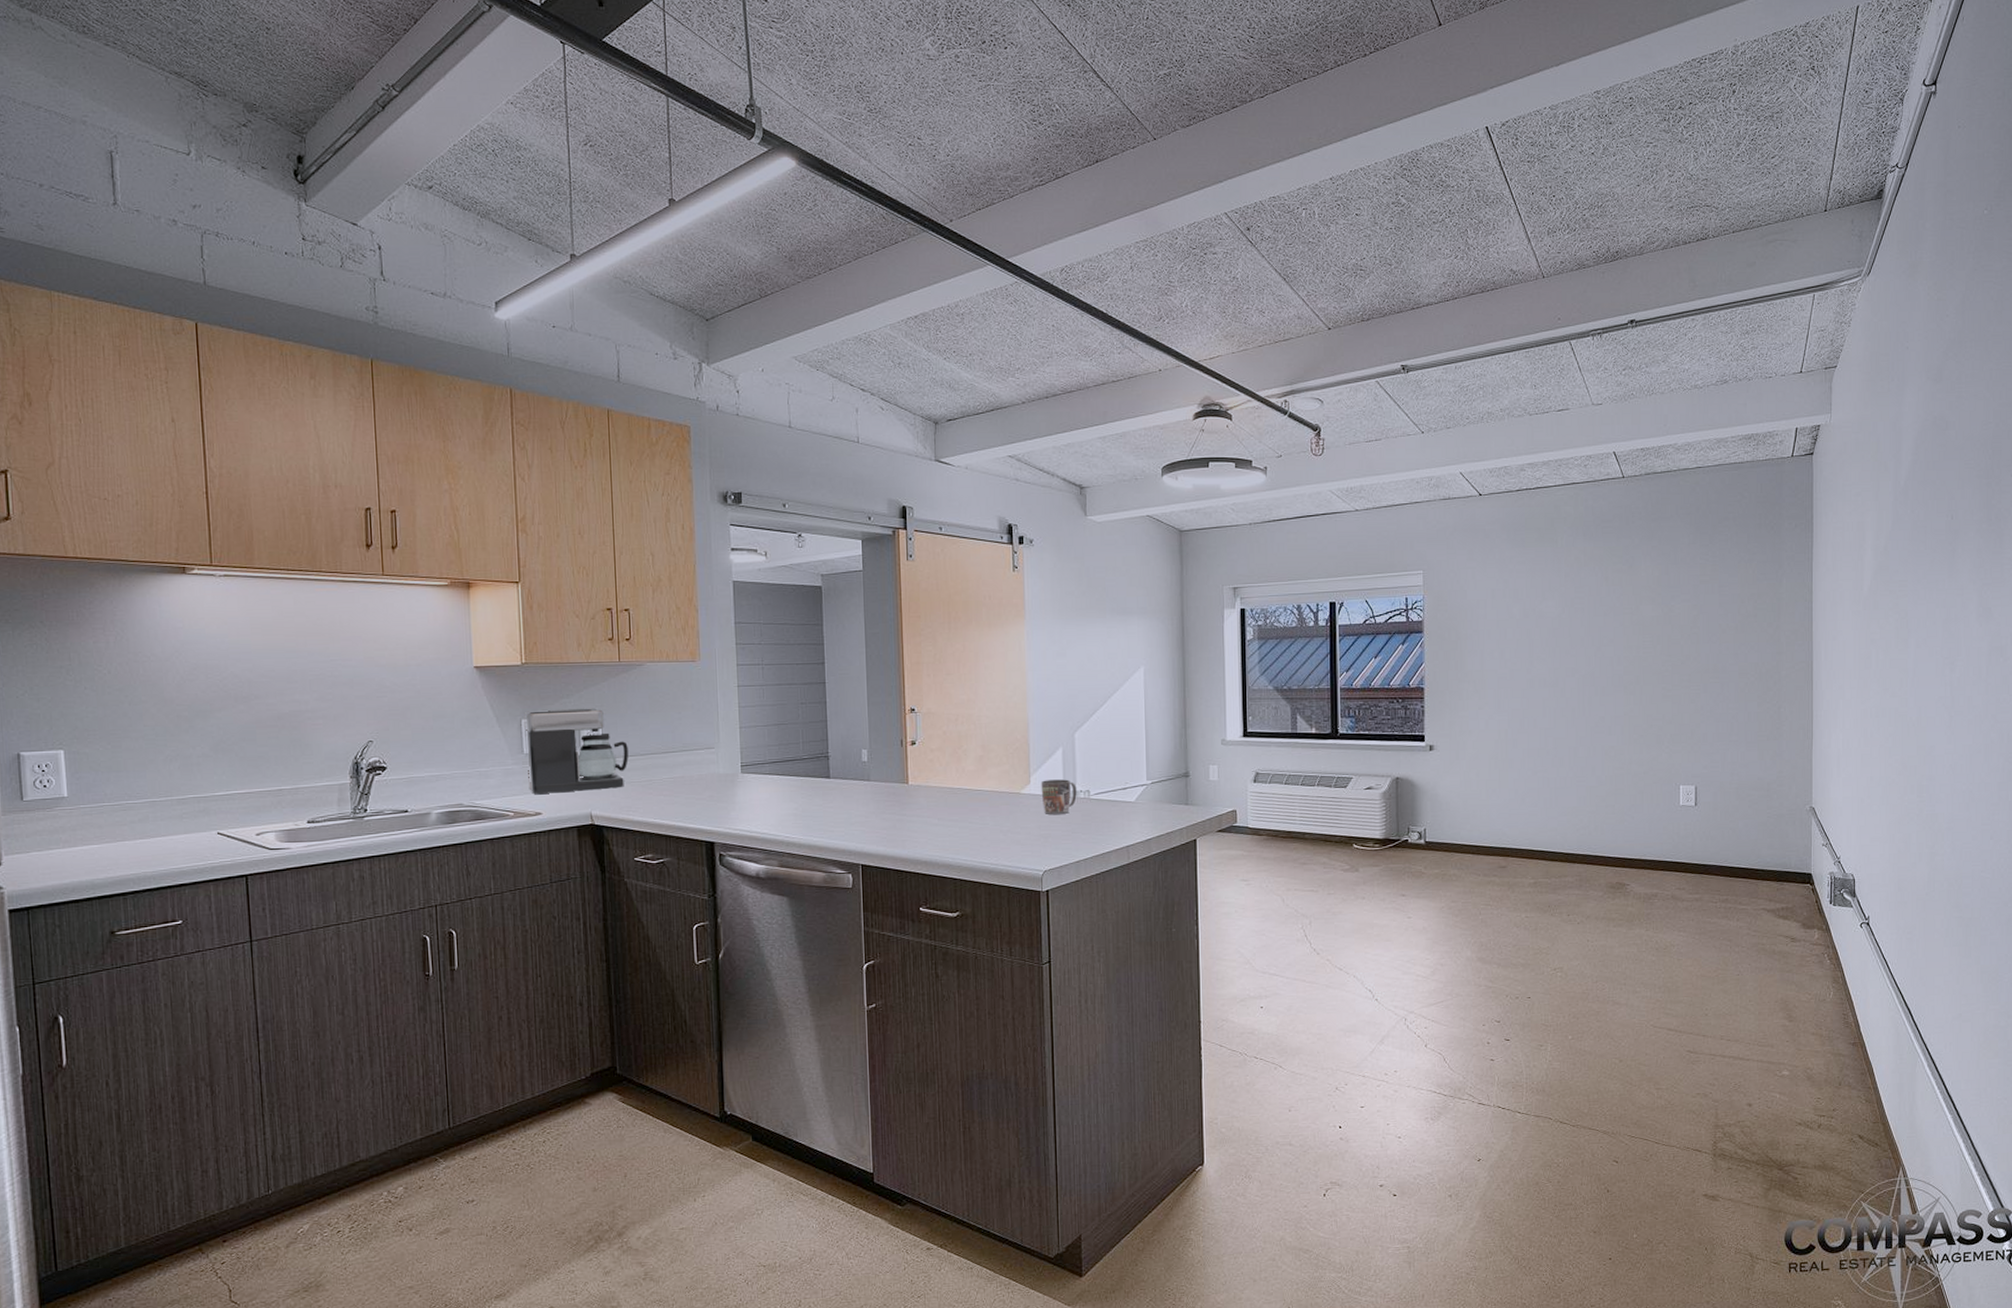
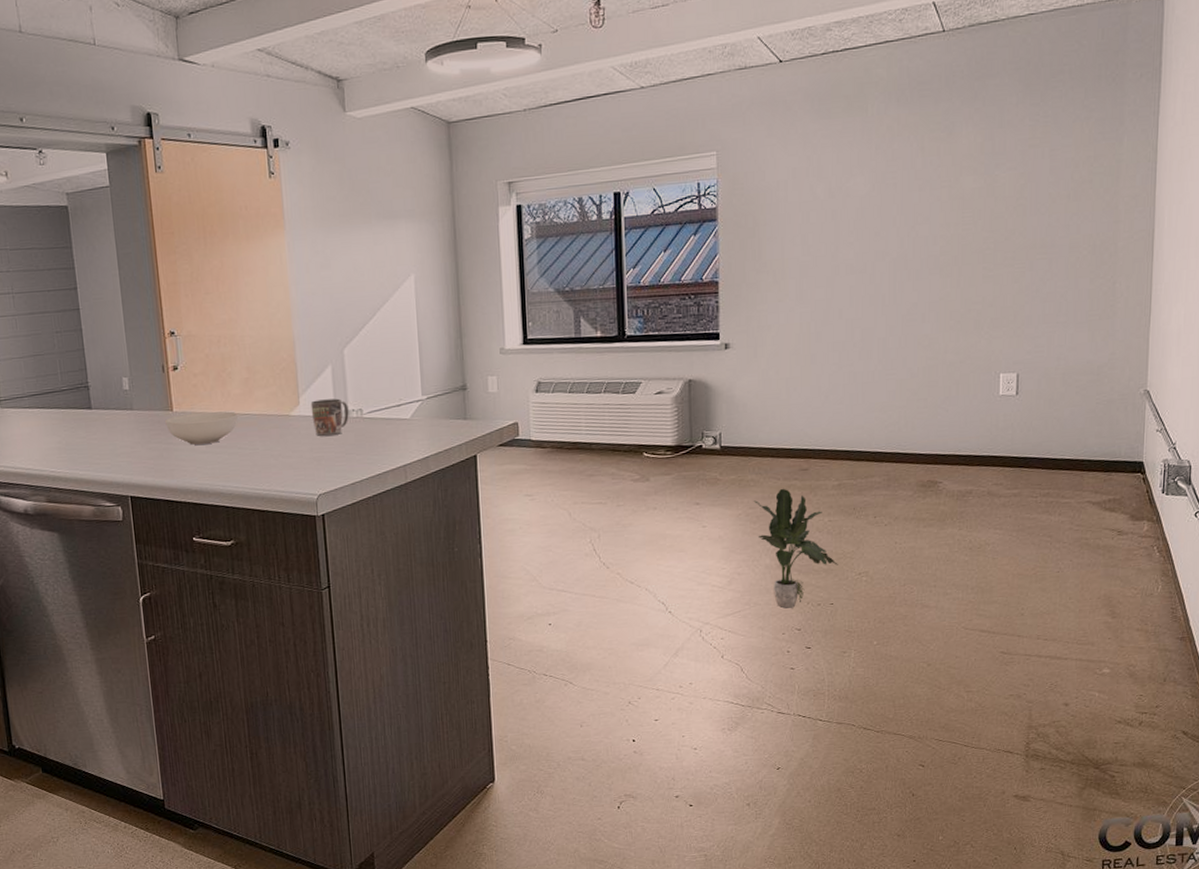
bowl: none [900,786,972,817] -> present [165,411,239,445]
potted plant: none [1455,884,1535,1000] -> present [753,488,838,608]

